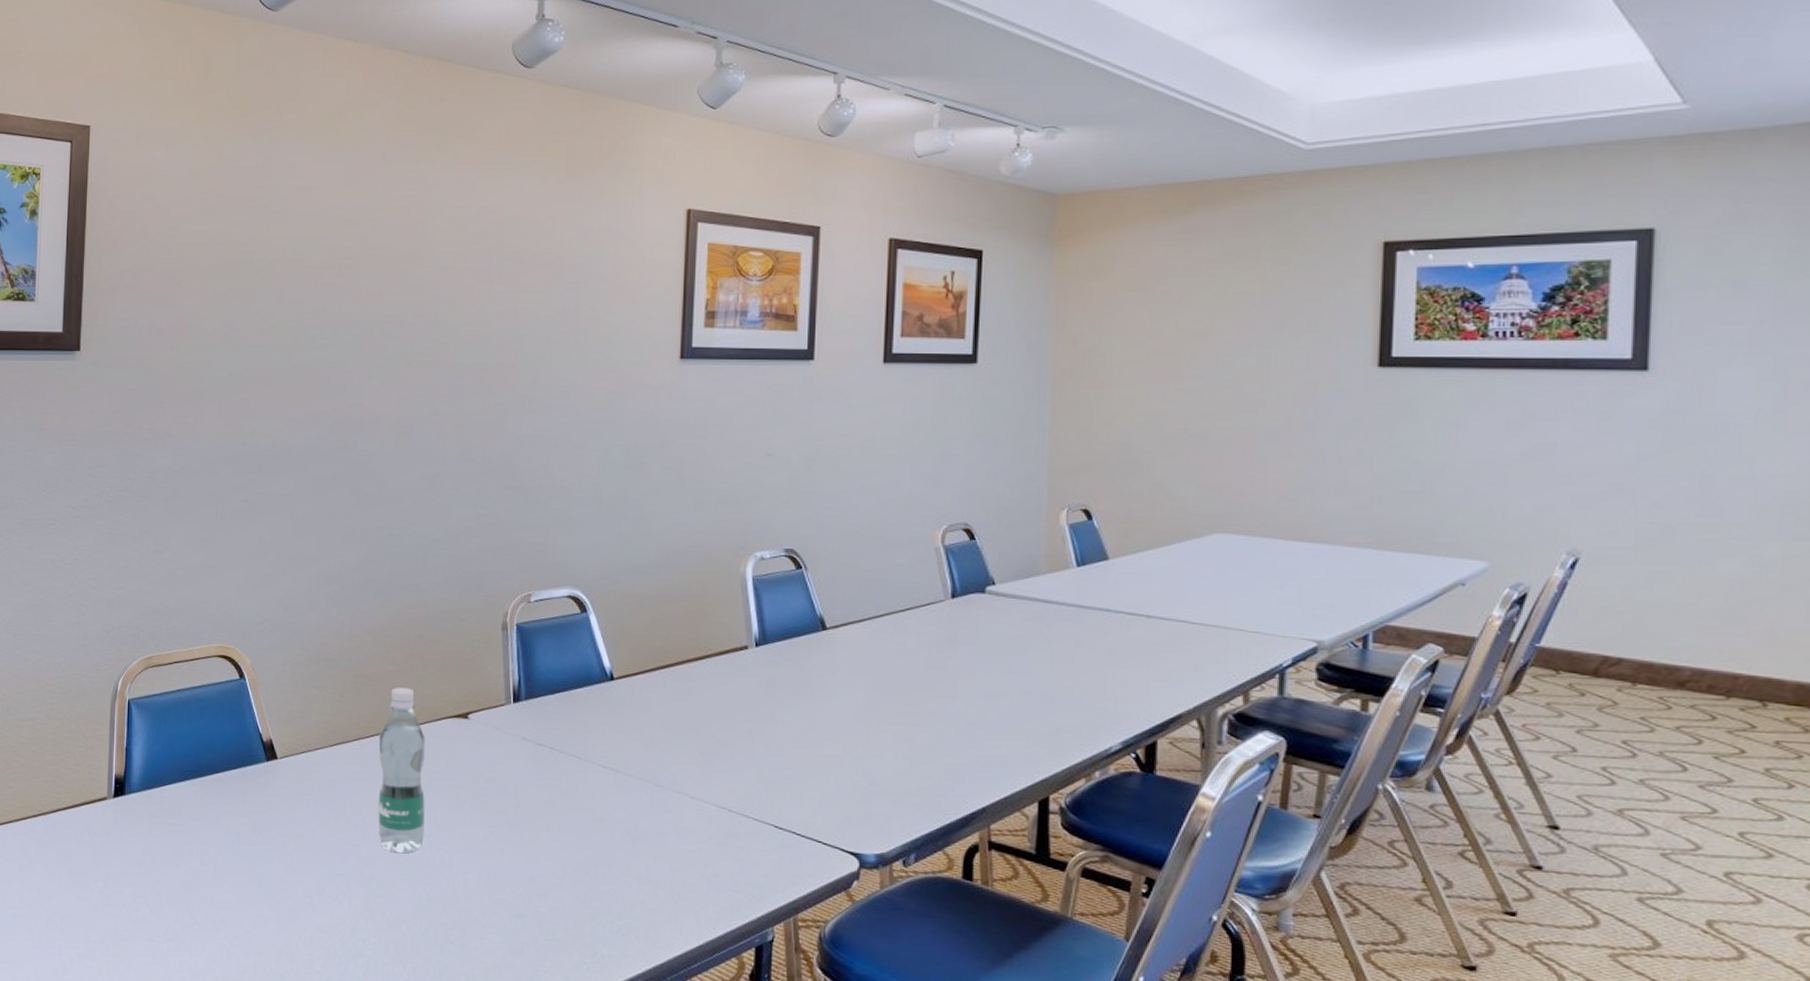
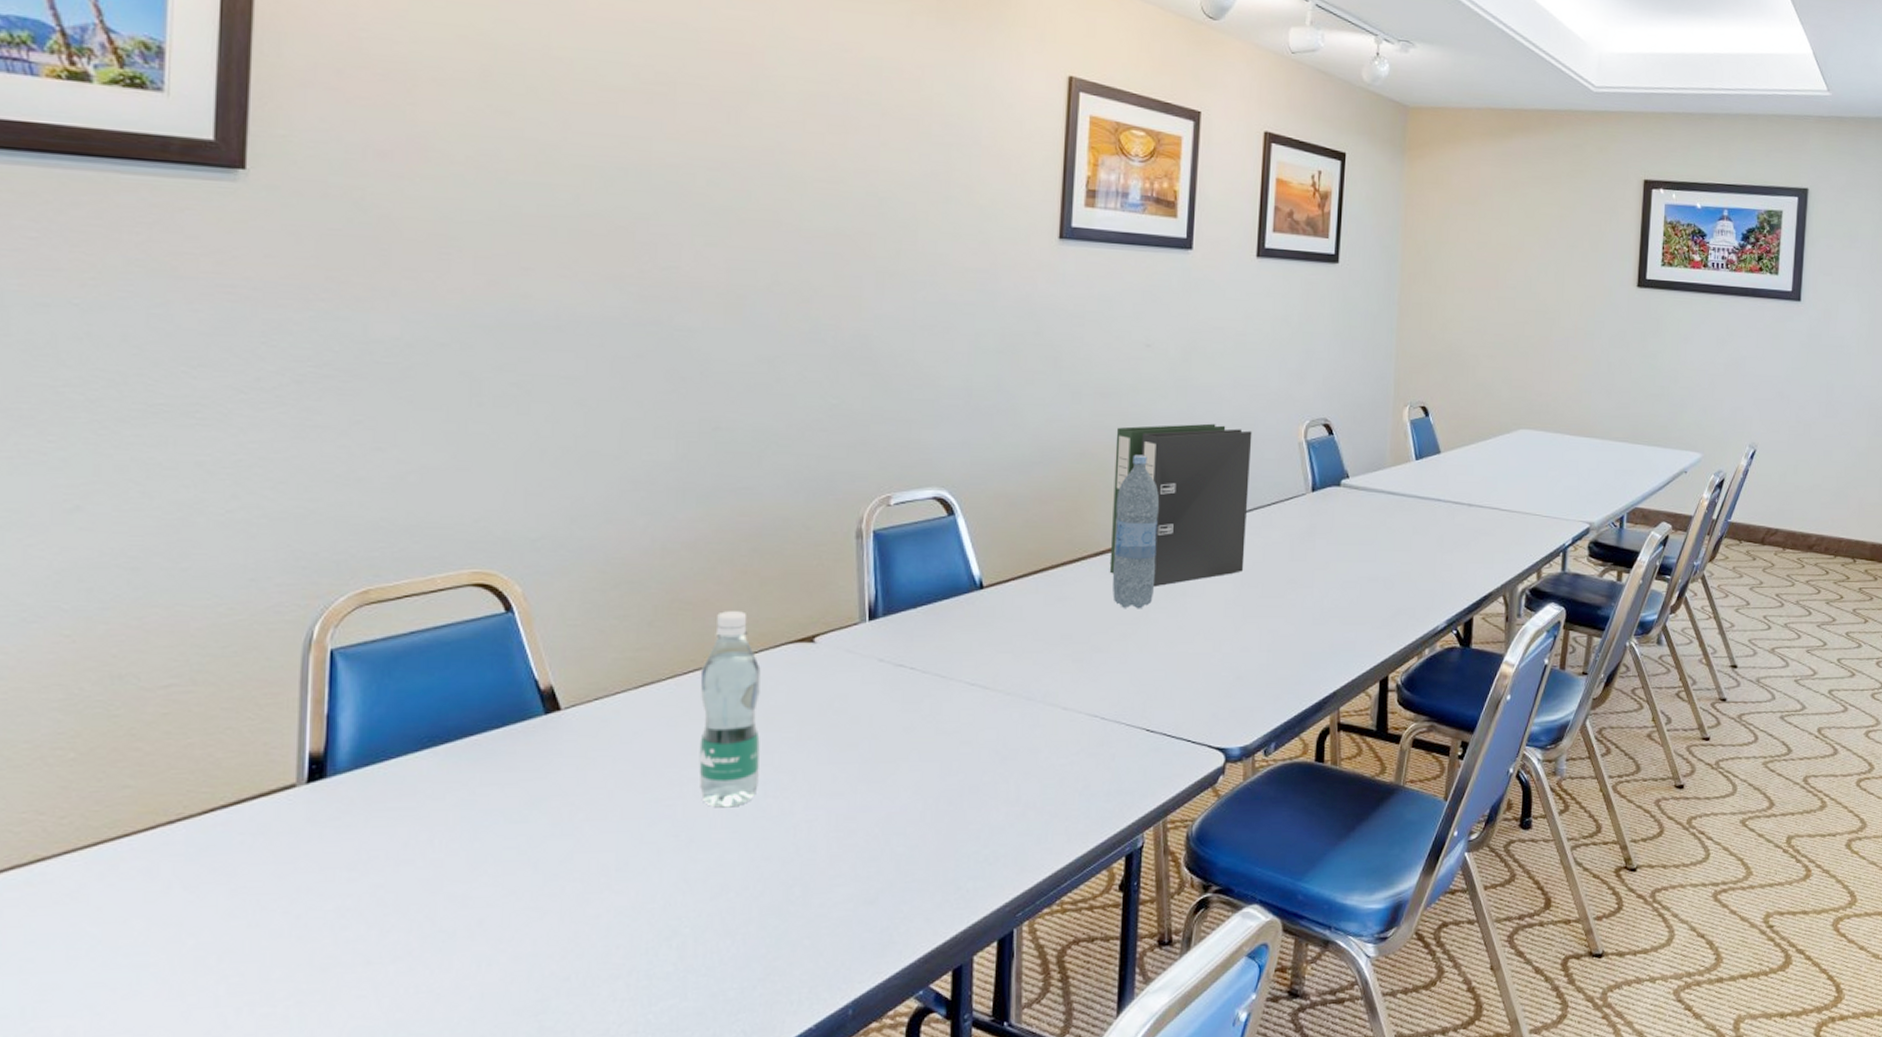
binder: none [734,528,883,687] -> present [1109,423,1252,586]
water bottle: none [738,559,785,708] -> present [1113,454,1160,609]

